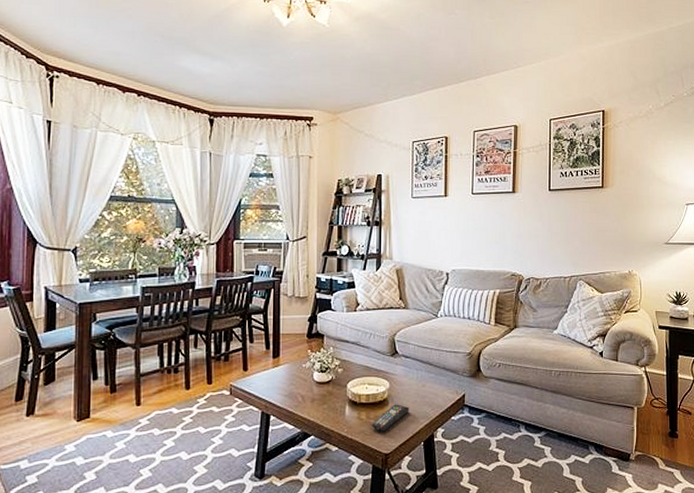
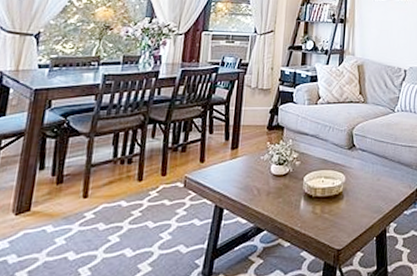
remote control: present [372,404,410,431] -> none [326,198,364,226]

